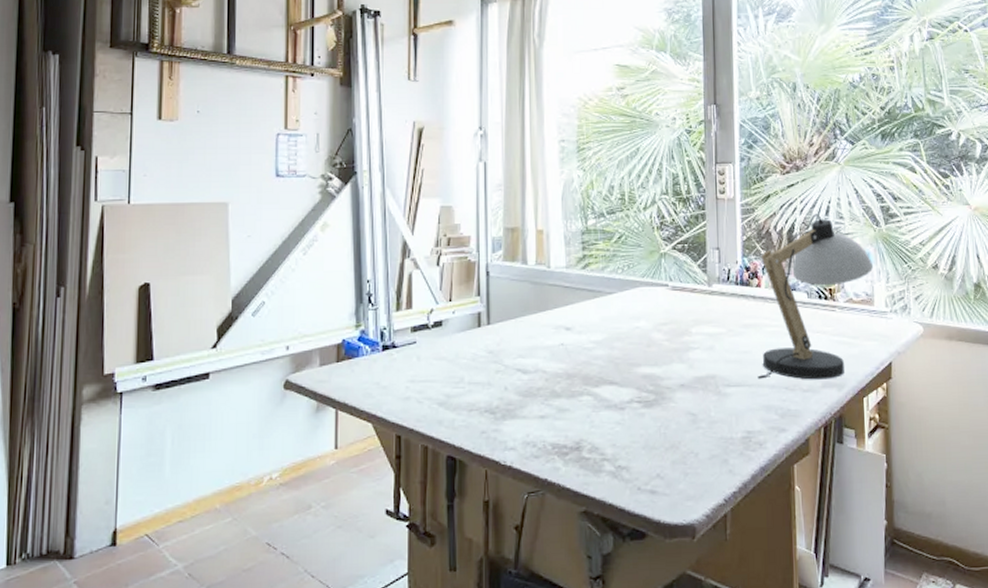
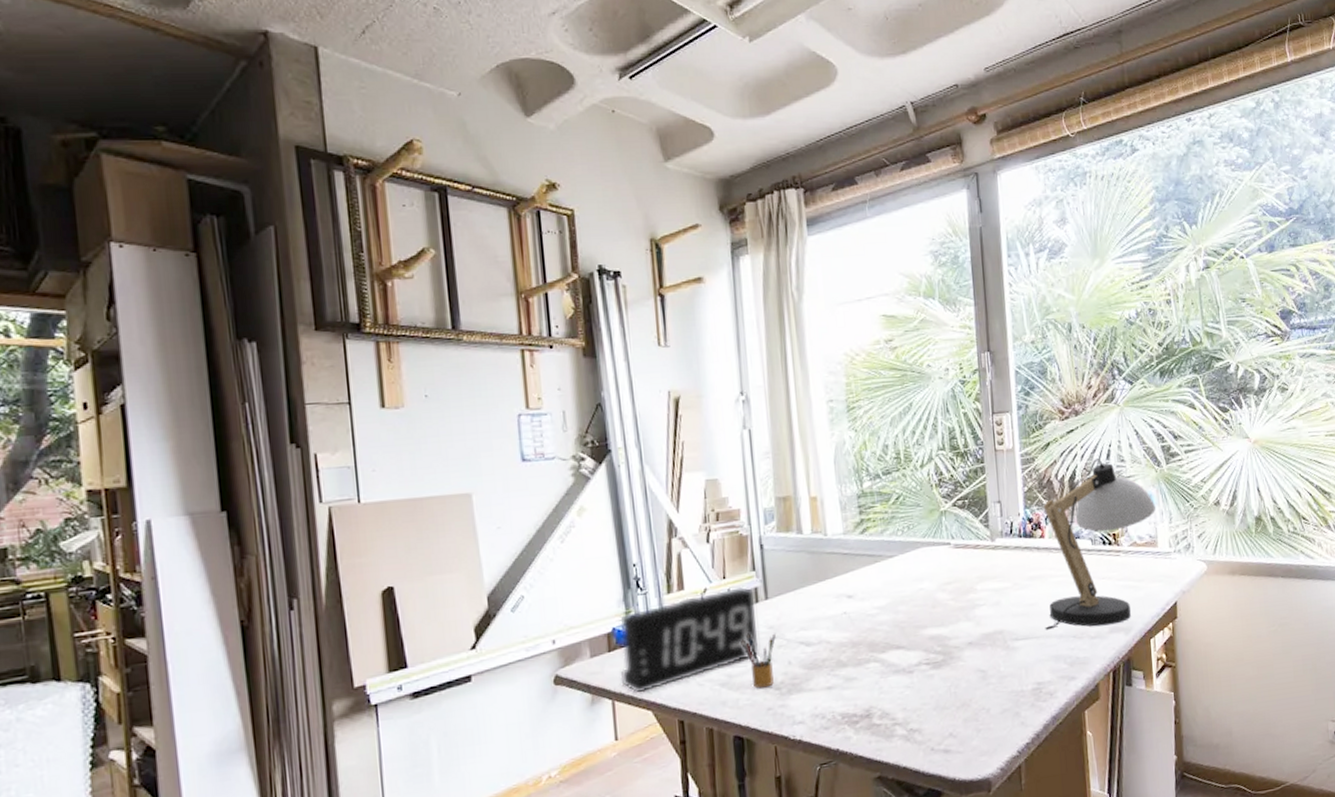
alarm clock: none [345,309,479,405] -> present [620,586,761,694]
pencil box: none [461,357,494,411] -> present [741,633,776,688]

